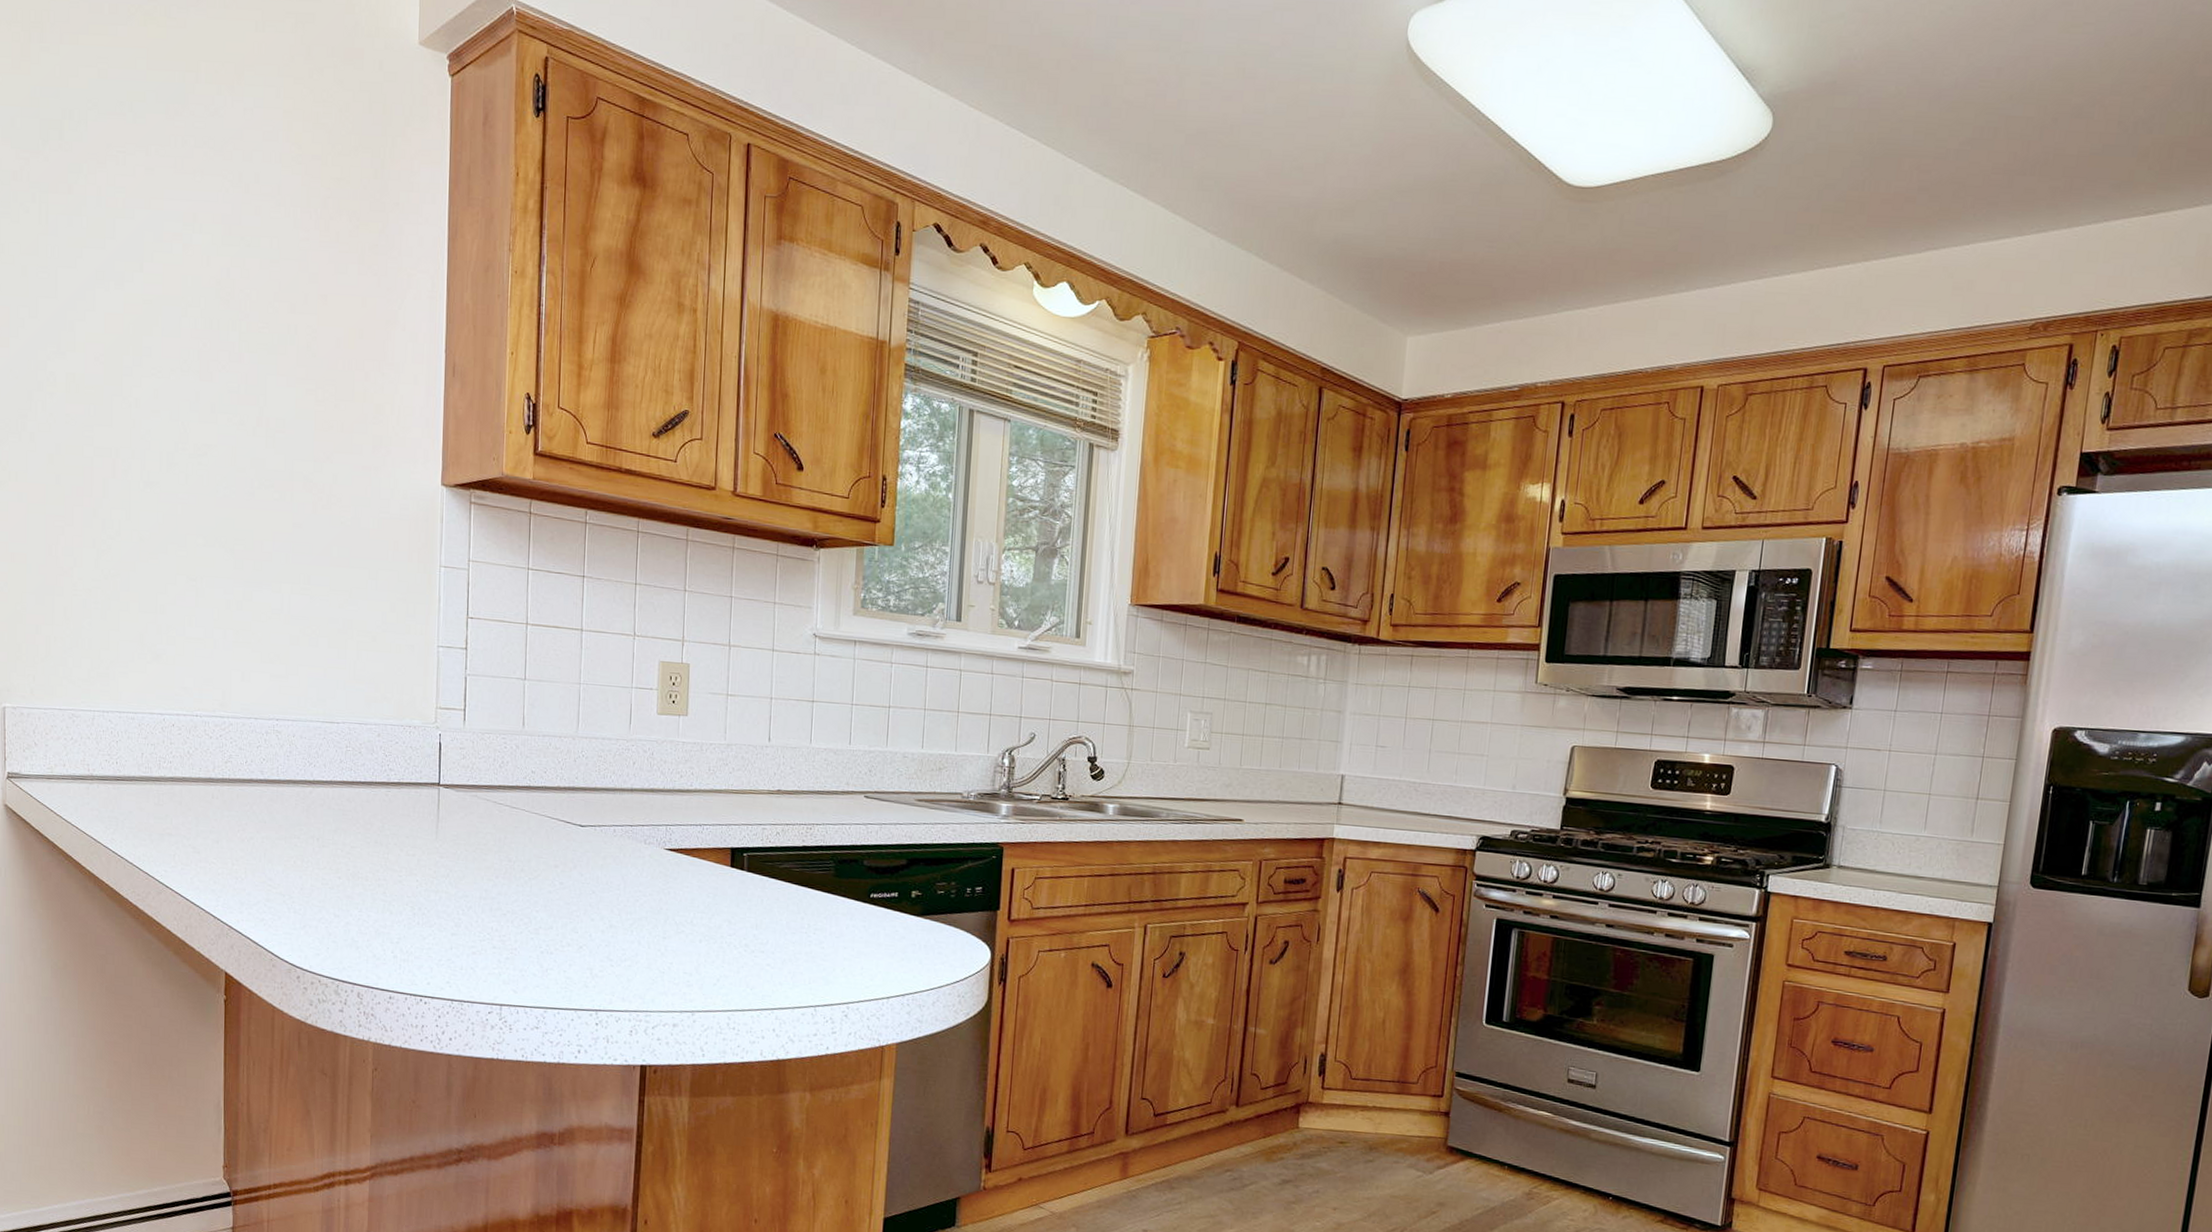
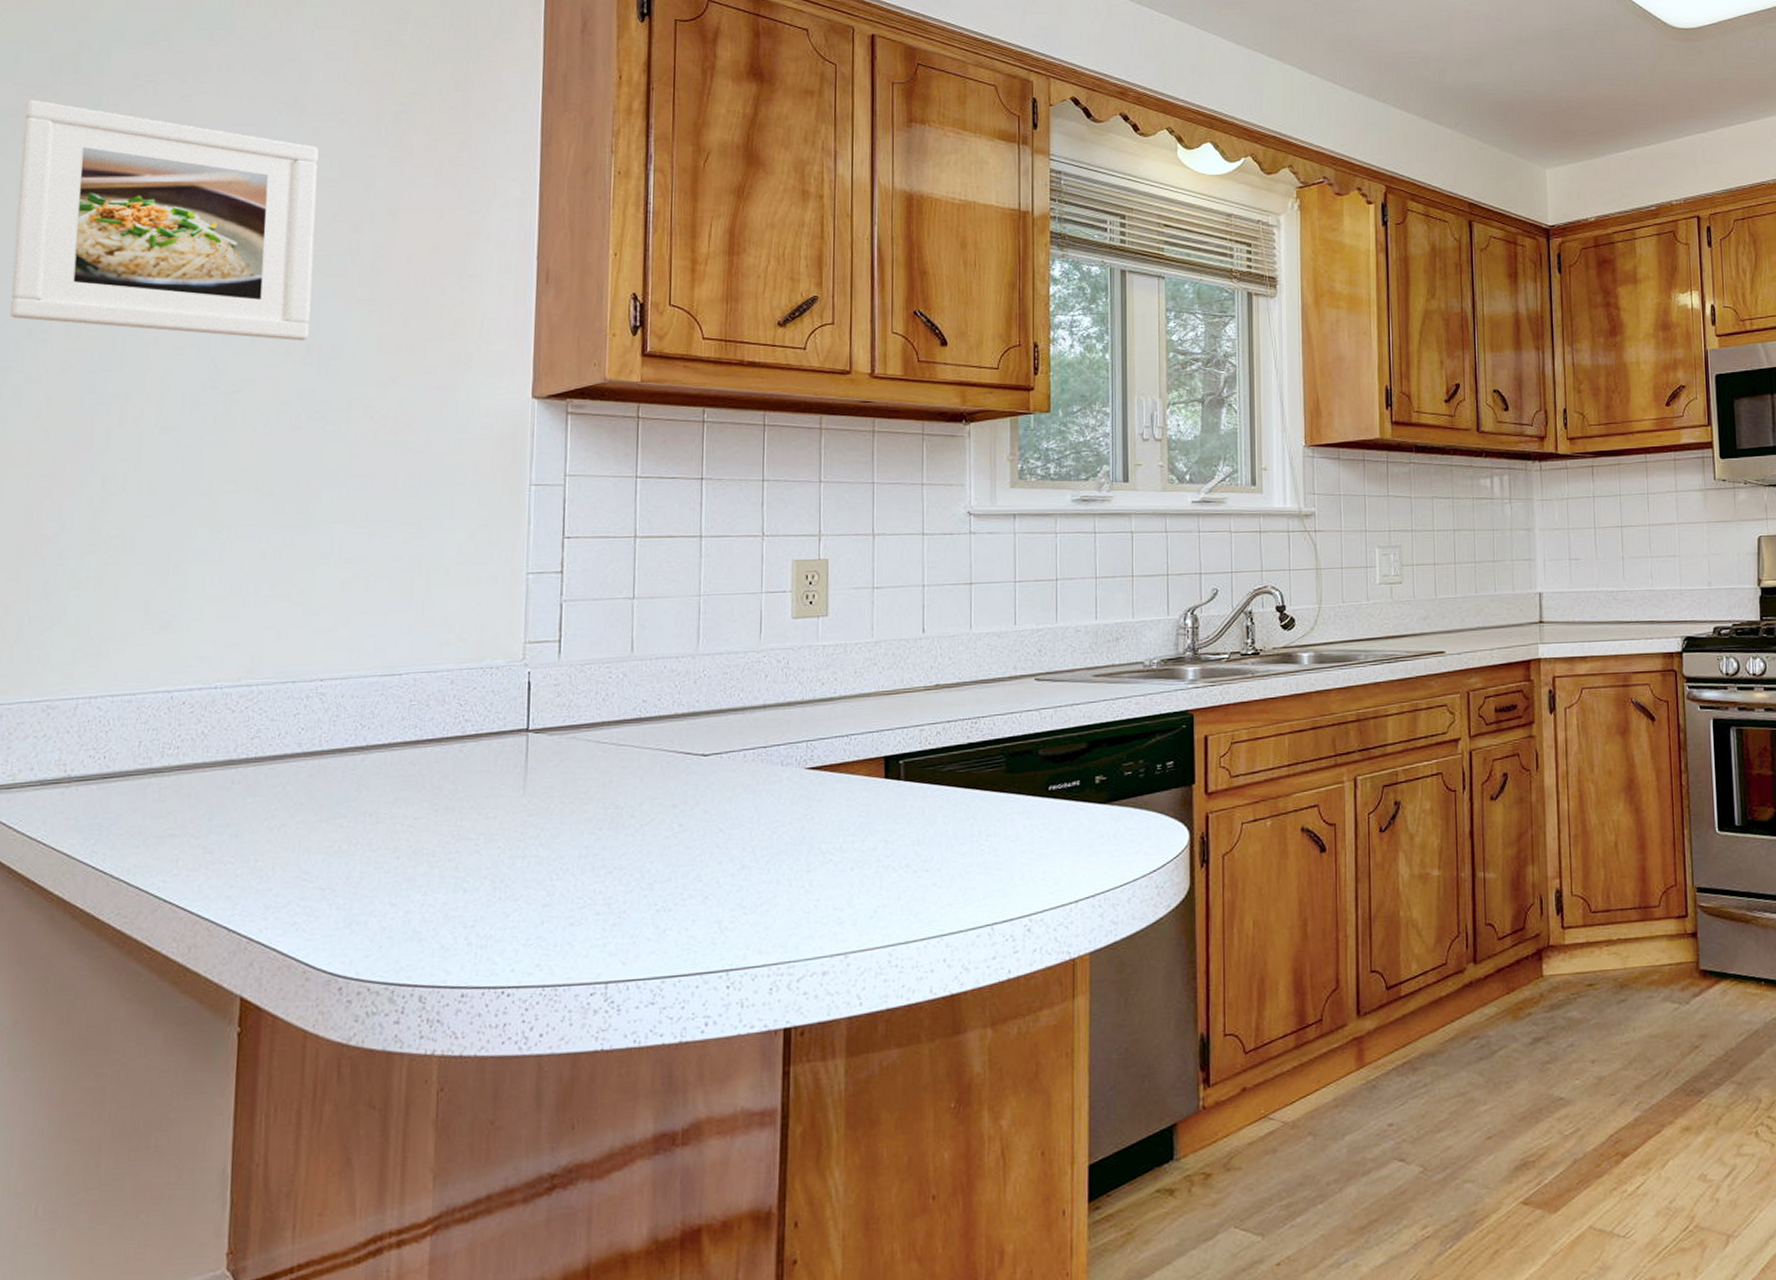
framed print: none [22,163,261,414] -> present [10,99,319,342]

